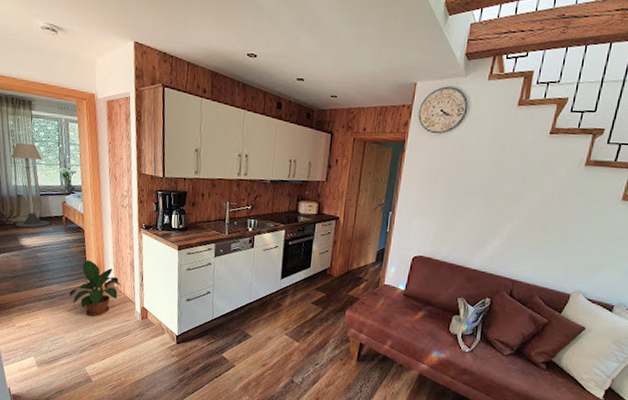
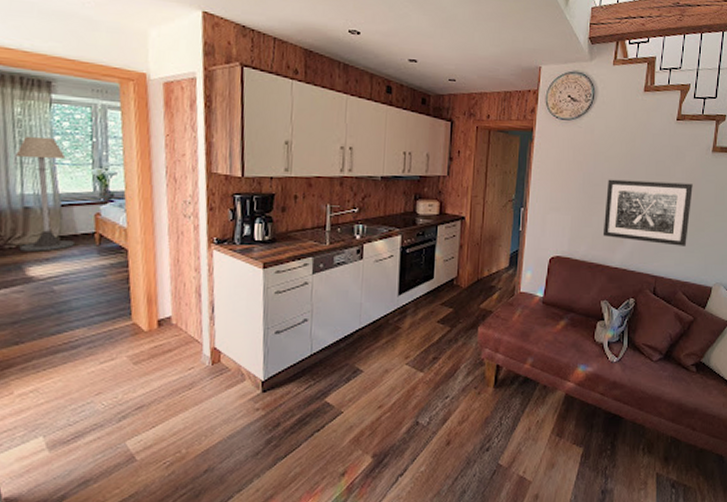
potted plant: present [69,260,122,317] -> none [103,291,183,367]
wall art: none [464,189,561,255] -> present [602,179,693,246]

